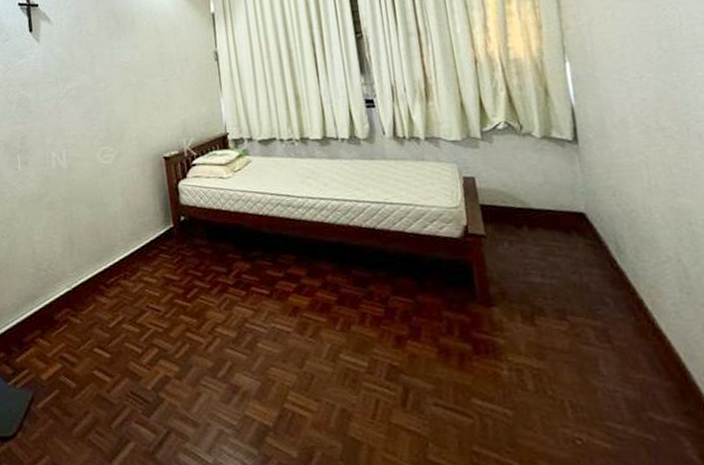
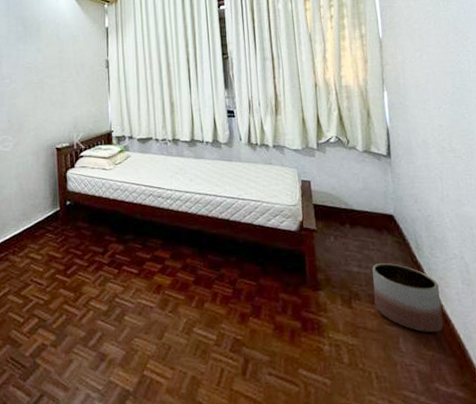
planter: none [559,271,657,352] -> present [372,263,444,332]

